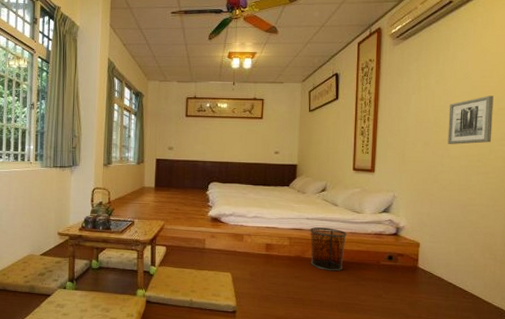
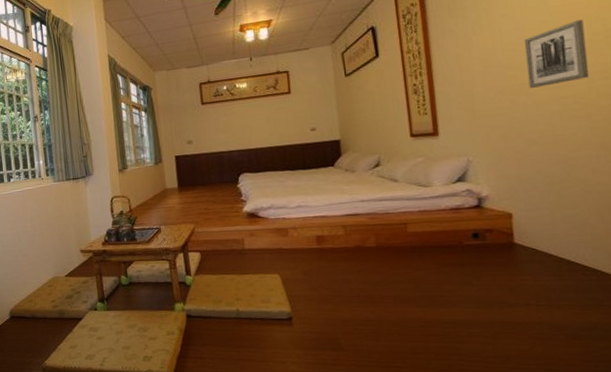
waste bin: present [309,227,348,272] -> none [367,208,416,260]

